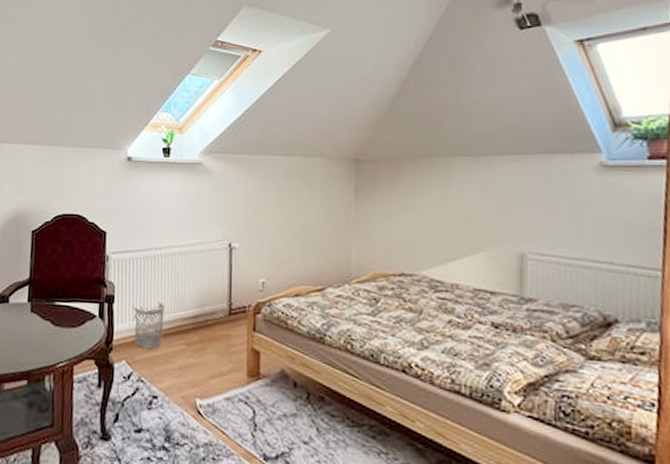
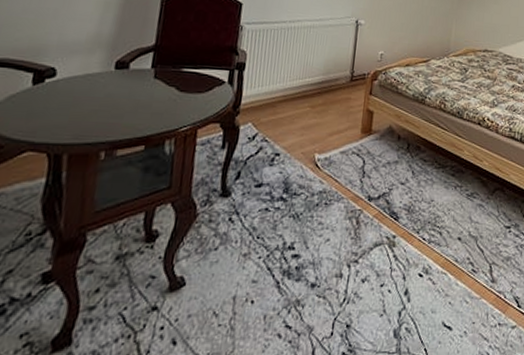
wastebasket: present [132,302,165,349] -> none [262,69,294,112]

